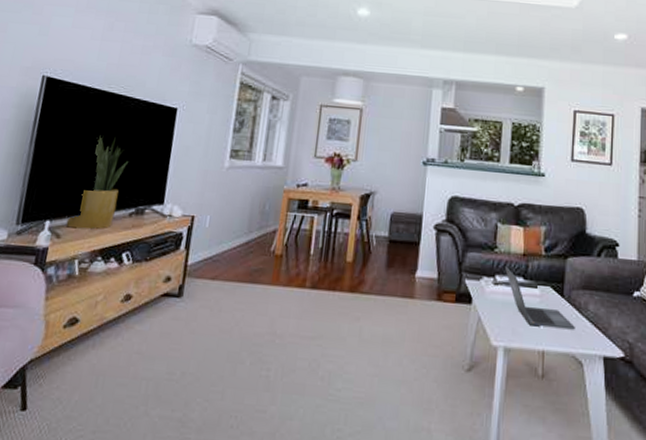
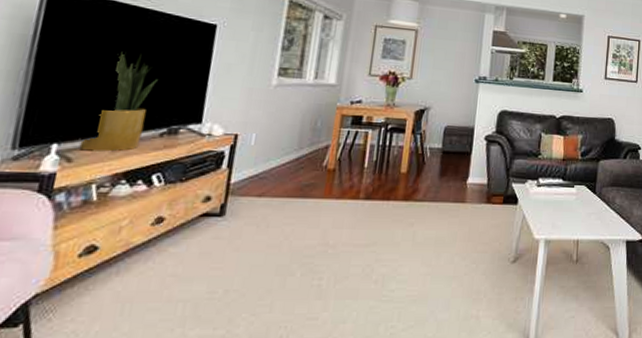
laptop: present [505,266,575,330] -> none [547,170,604,220]

